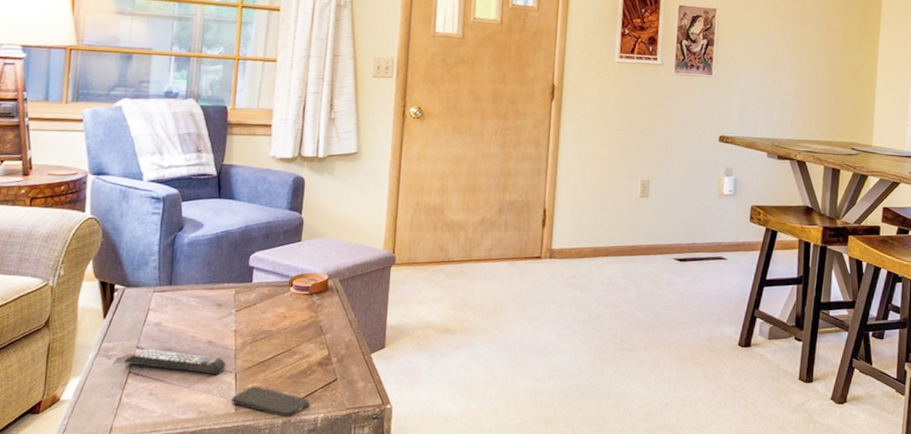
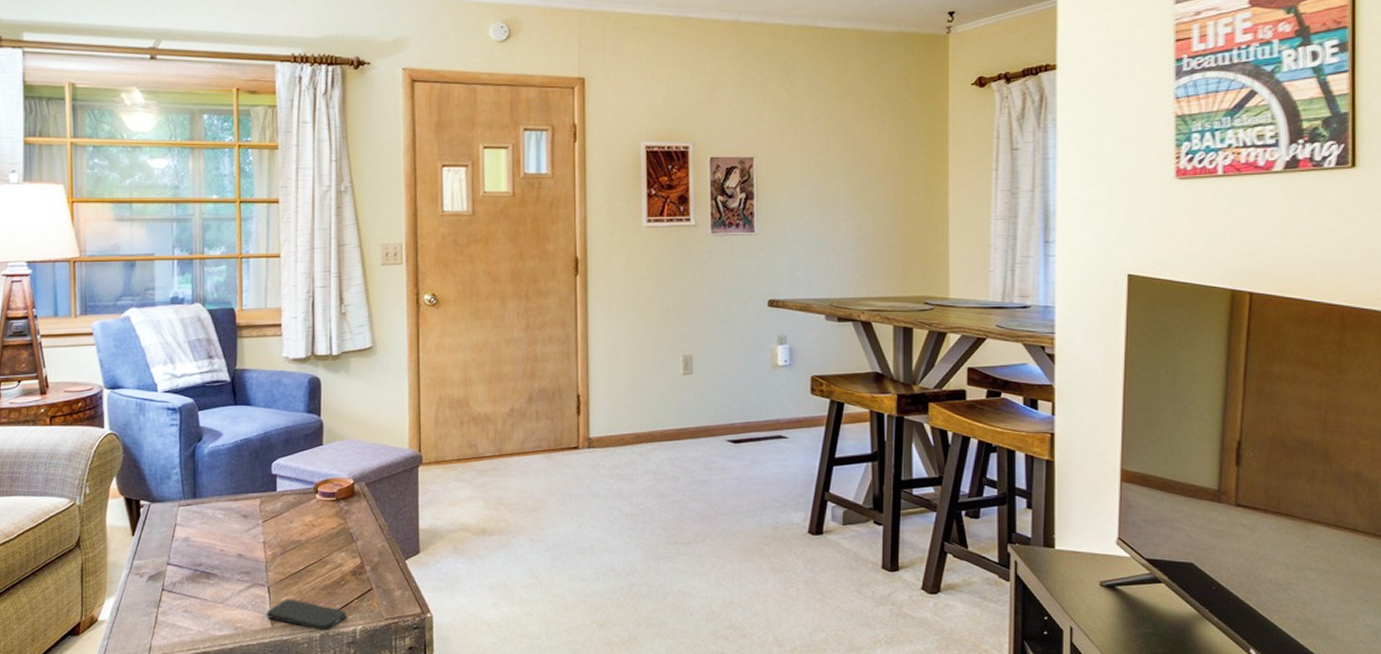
remote control: present [124,348,226,374] -> none [156,564,258,588]

